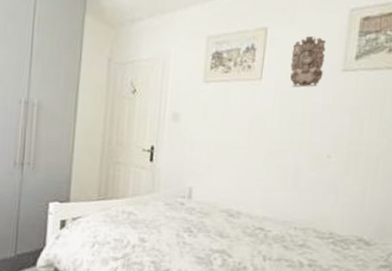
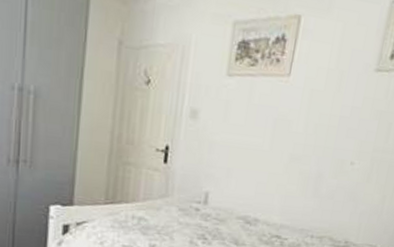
wall ornament: present [289,35,326,88] -> none [320,28,362,88]

